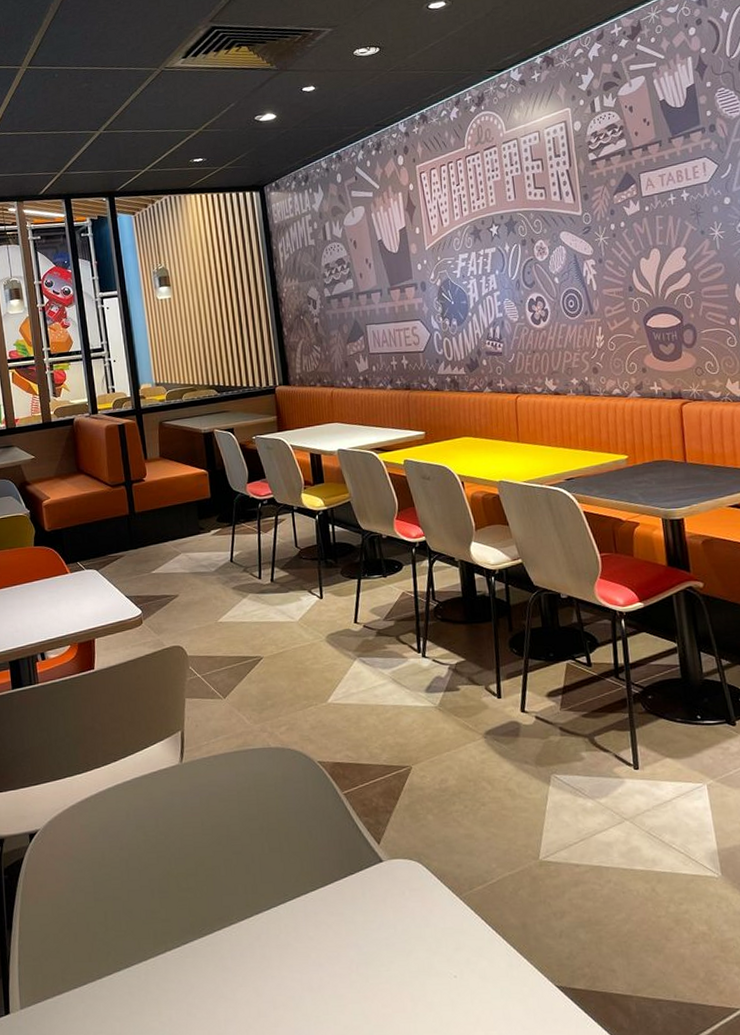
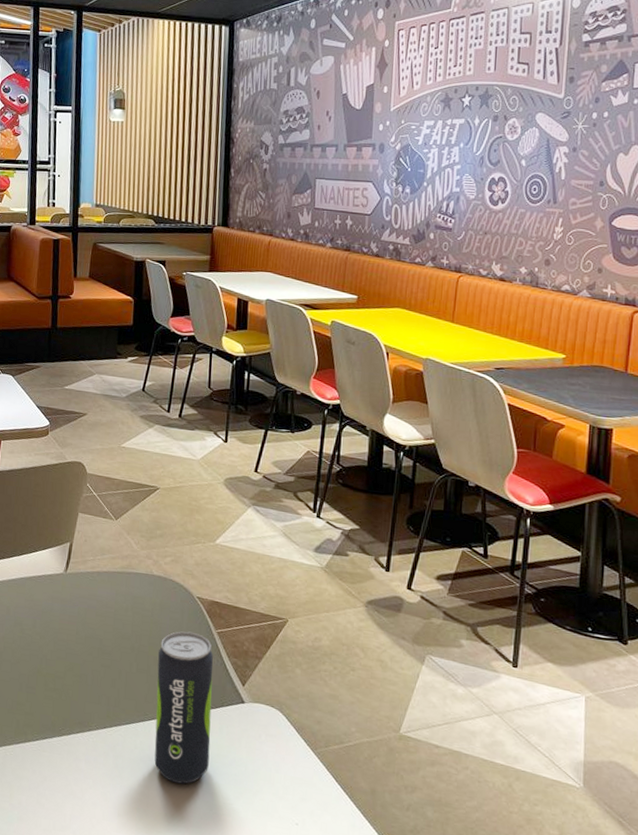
beverage can: none [288,799,358,961] -> present [154,631,214,784]

